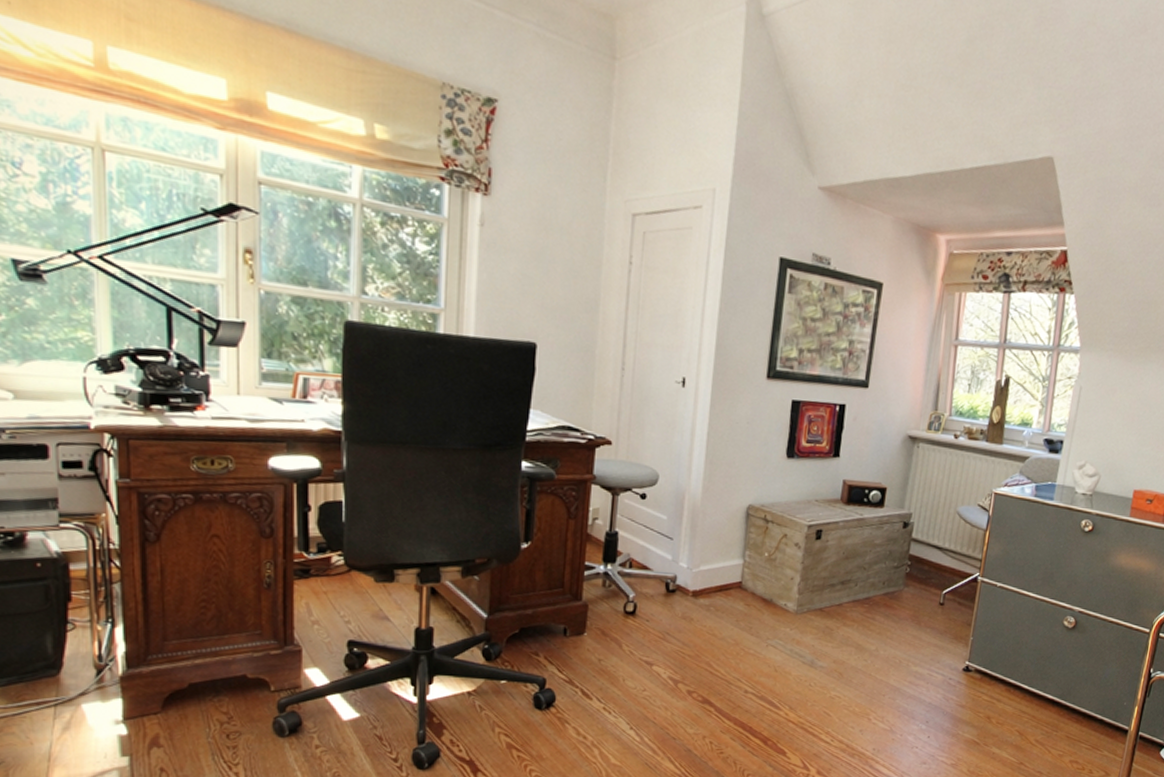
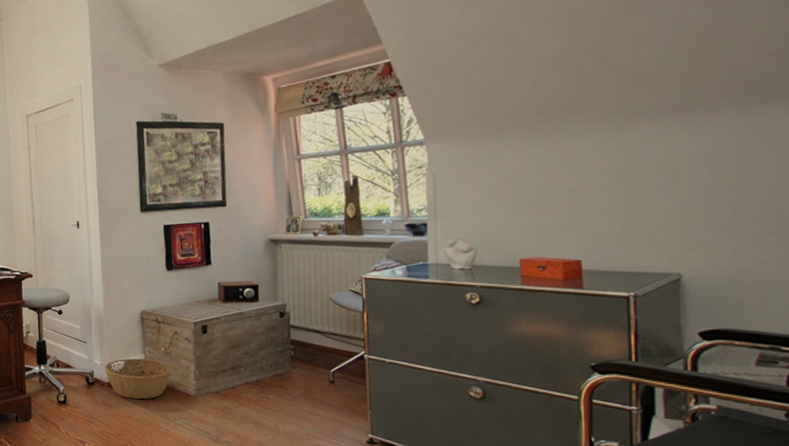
basket: none [691,562,773,614] -> present [104,358,171,399]

